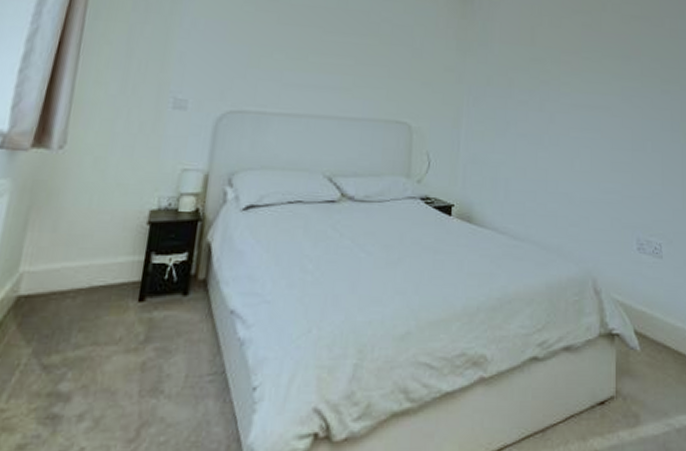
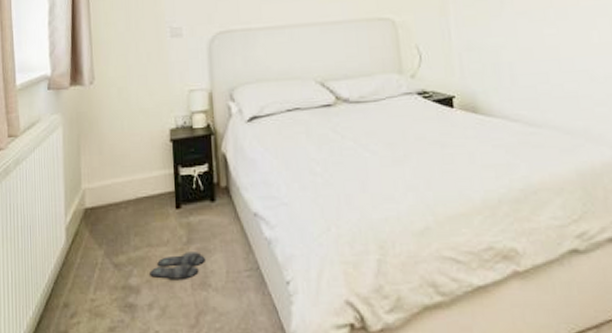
slippers: none [88,352,163,384] -> present [150,252,205,279]

